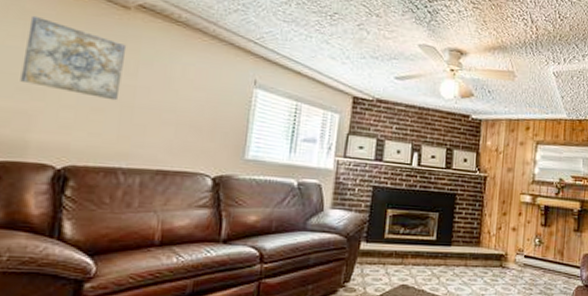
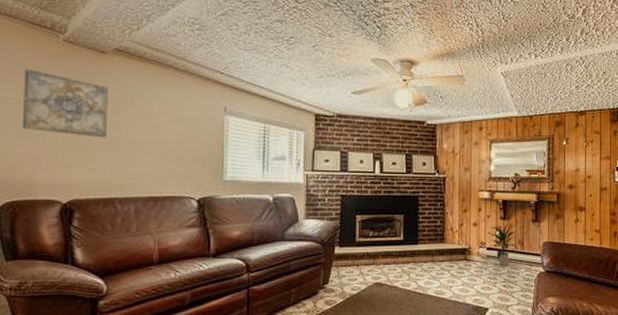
indoor plant: none [527,232,557,276] -> present [489,224,518,266]

